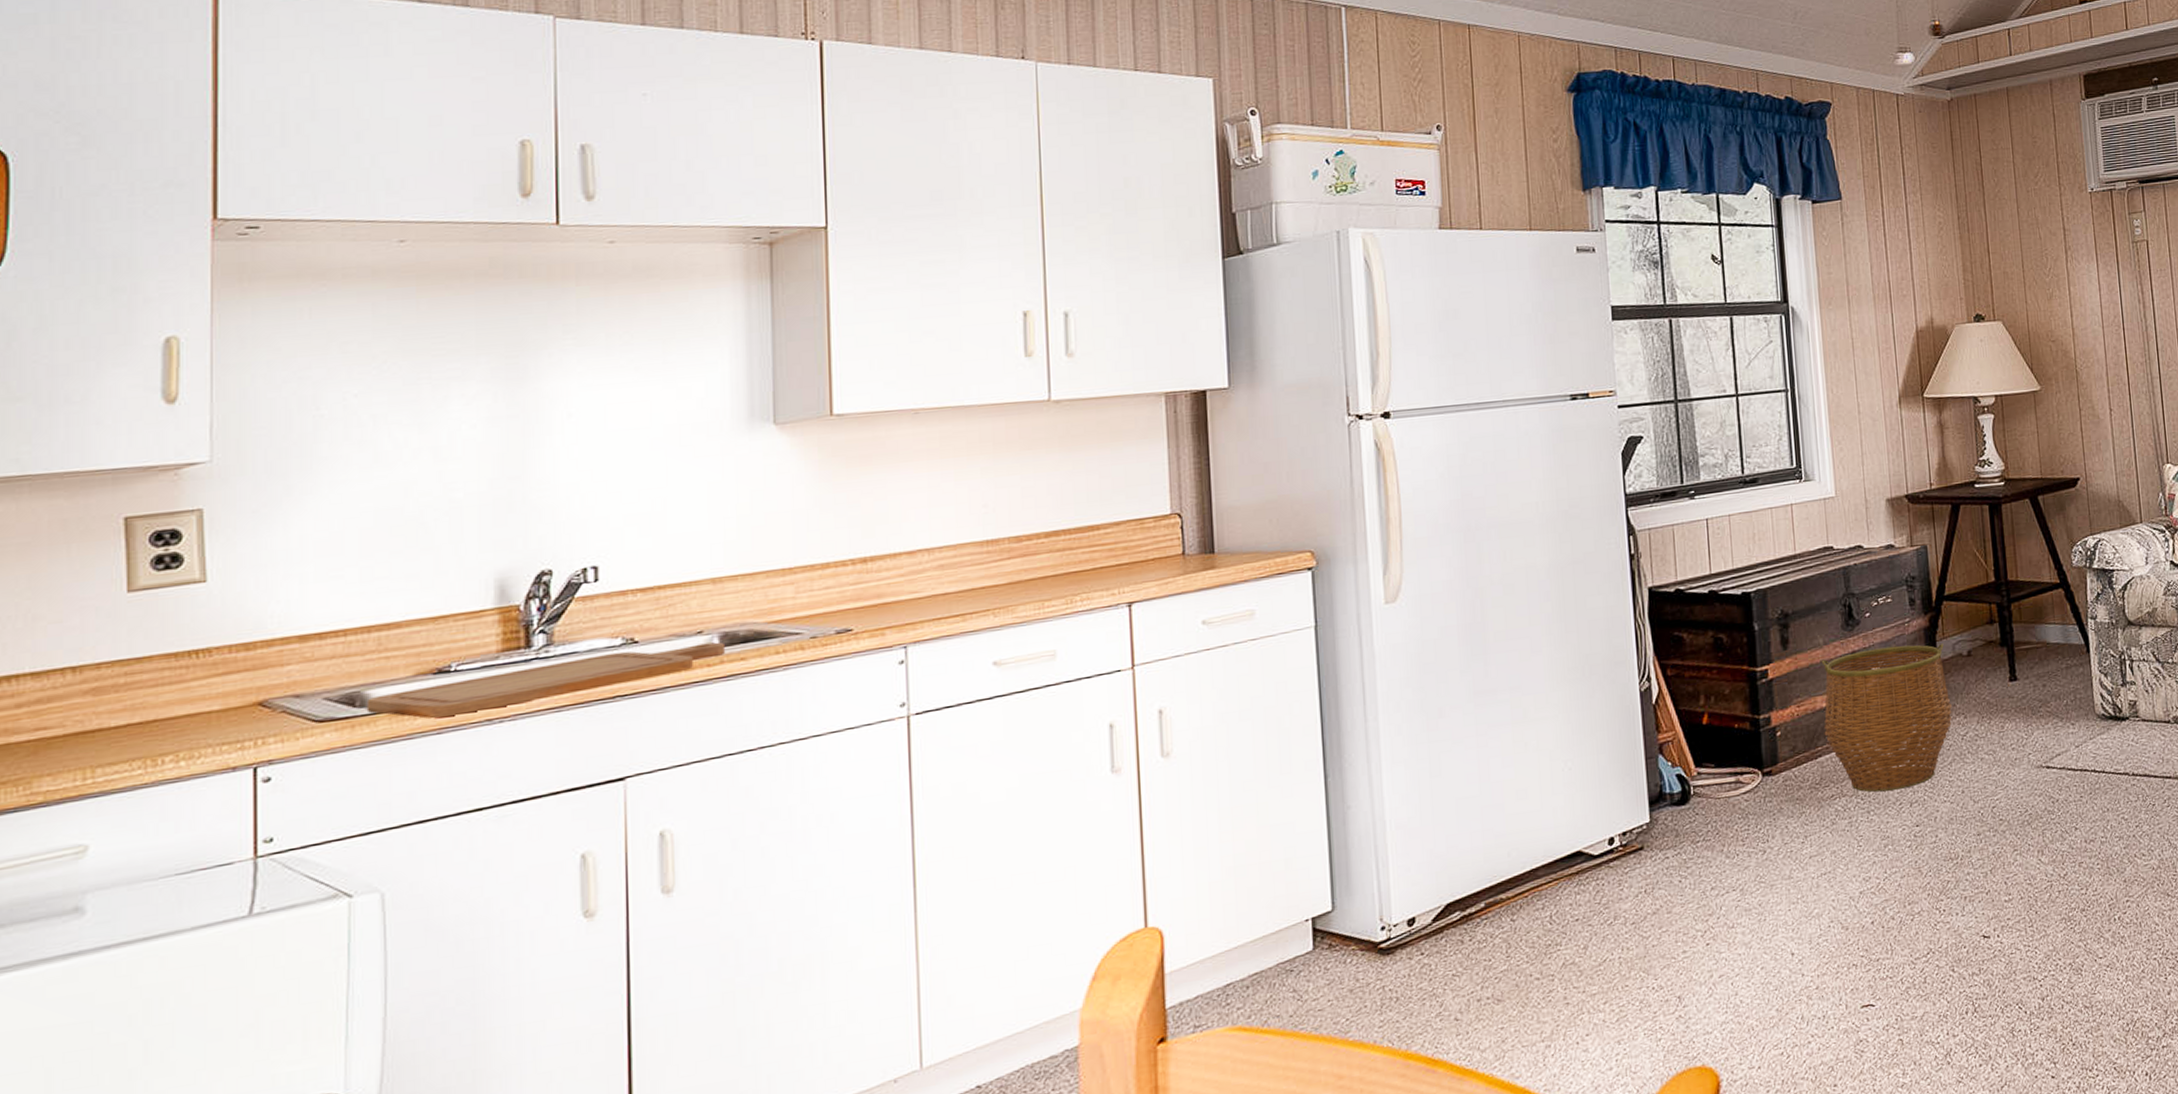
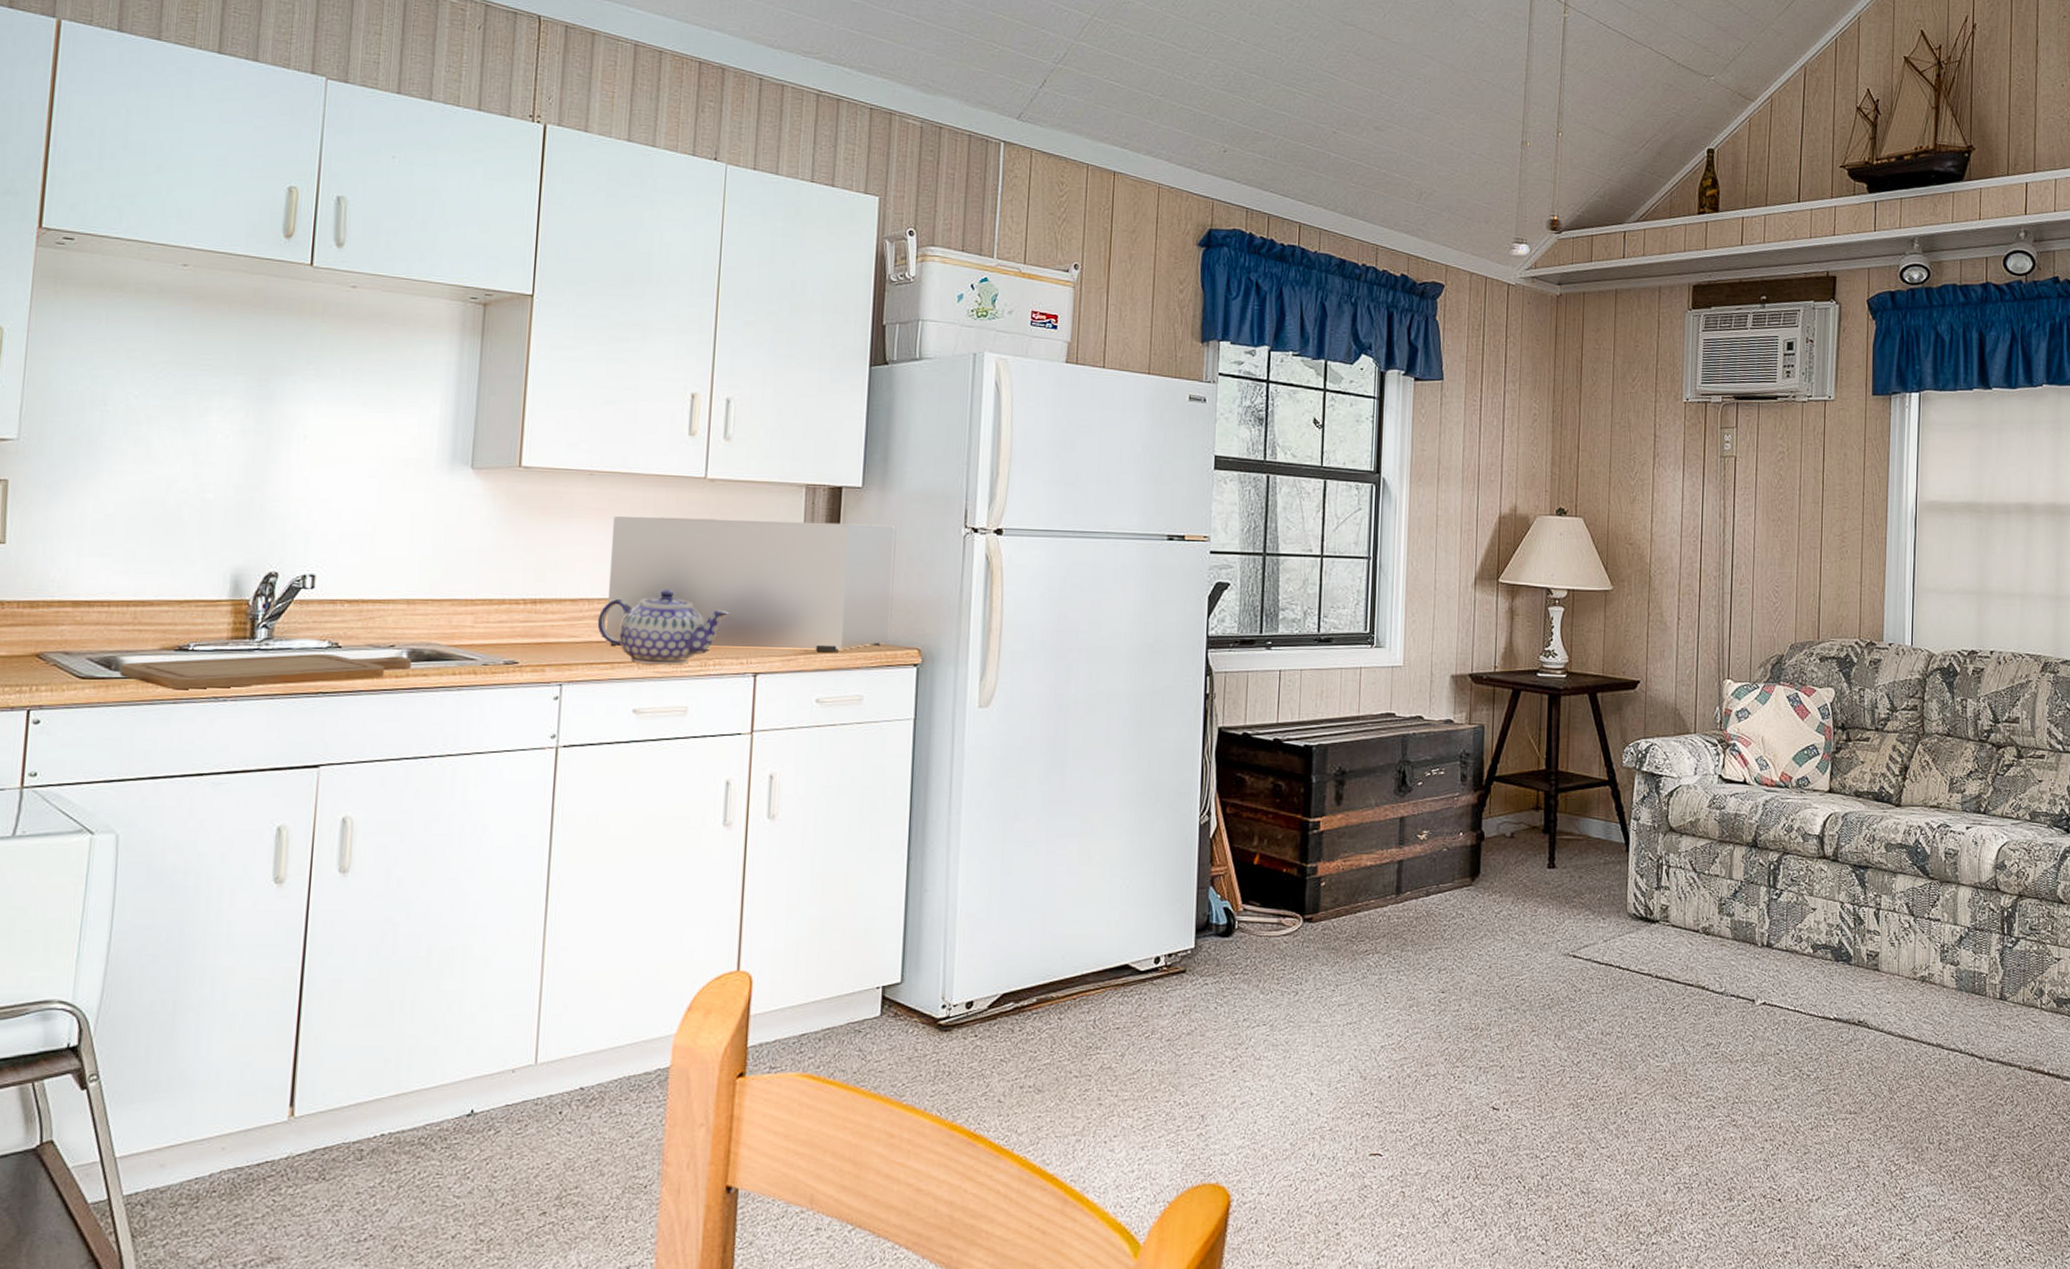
teapot: none [941,525,1093,612] -> present [597,589,730,666]
microwave: none [947,423,1279,598] -> present [606,517,897,653]
basket: present [1821,644,1953,792] -> none [1365,817,1489,955]

